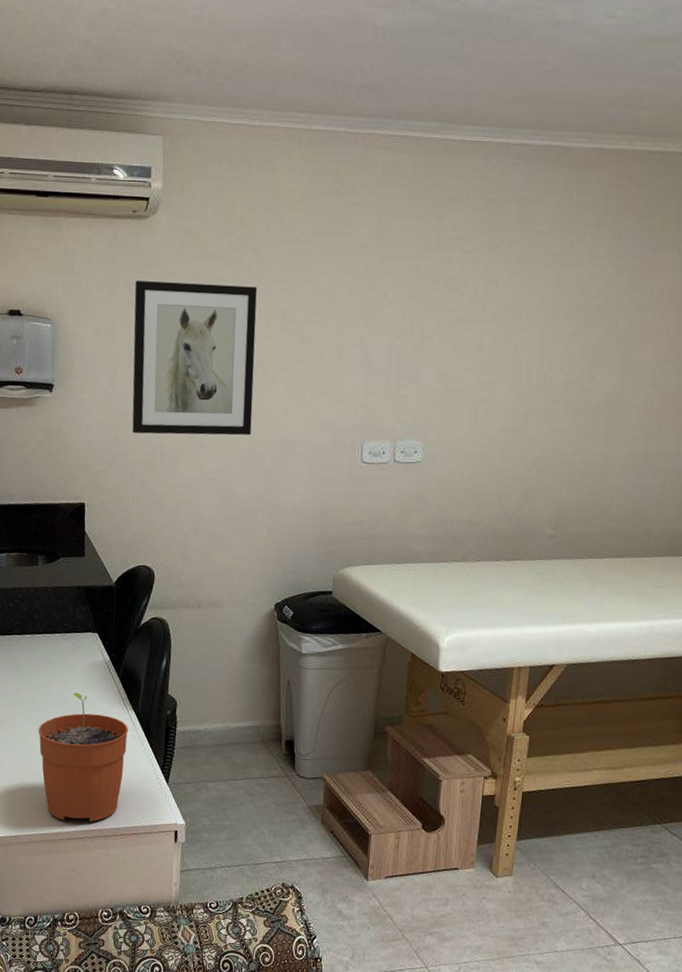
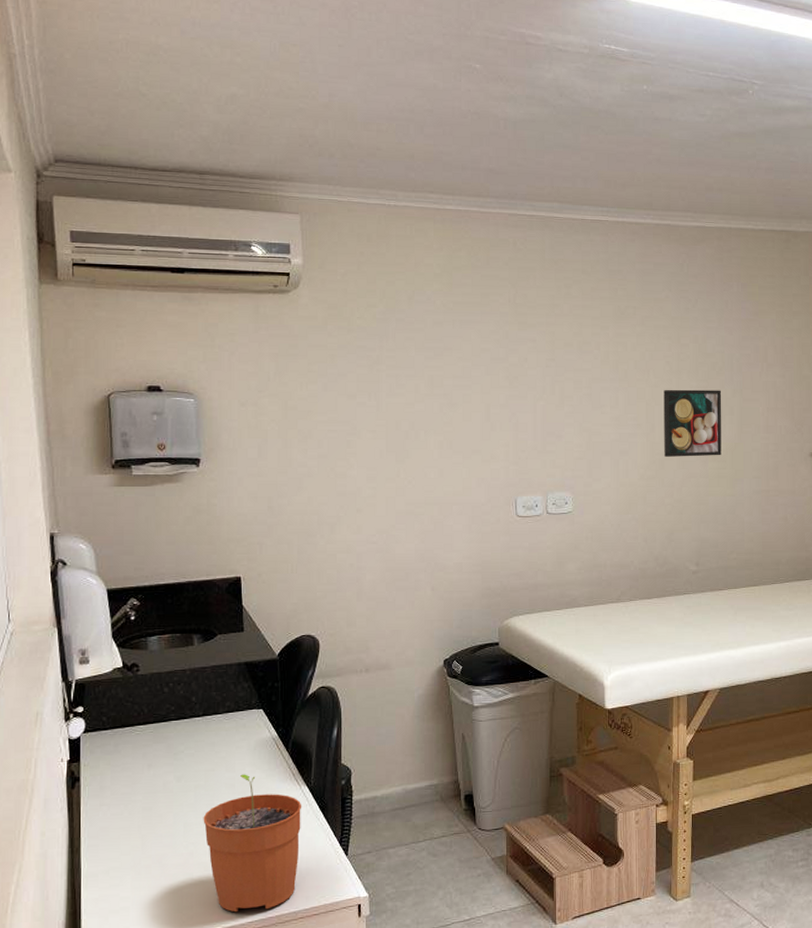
wall art: present [132,281,258,436] -> none [281,353,407,502]
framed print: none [529,334,604,411] -> present [663,389,722,457]

